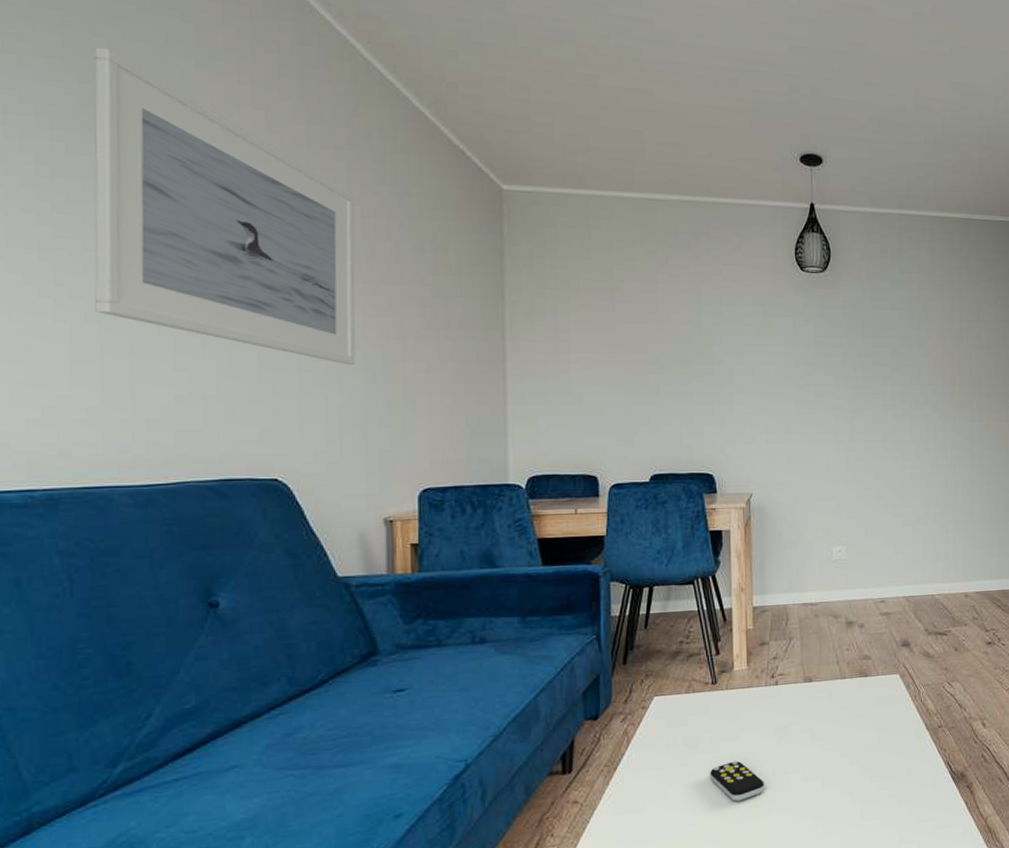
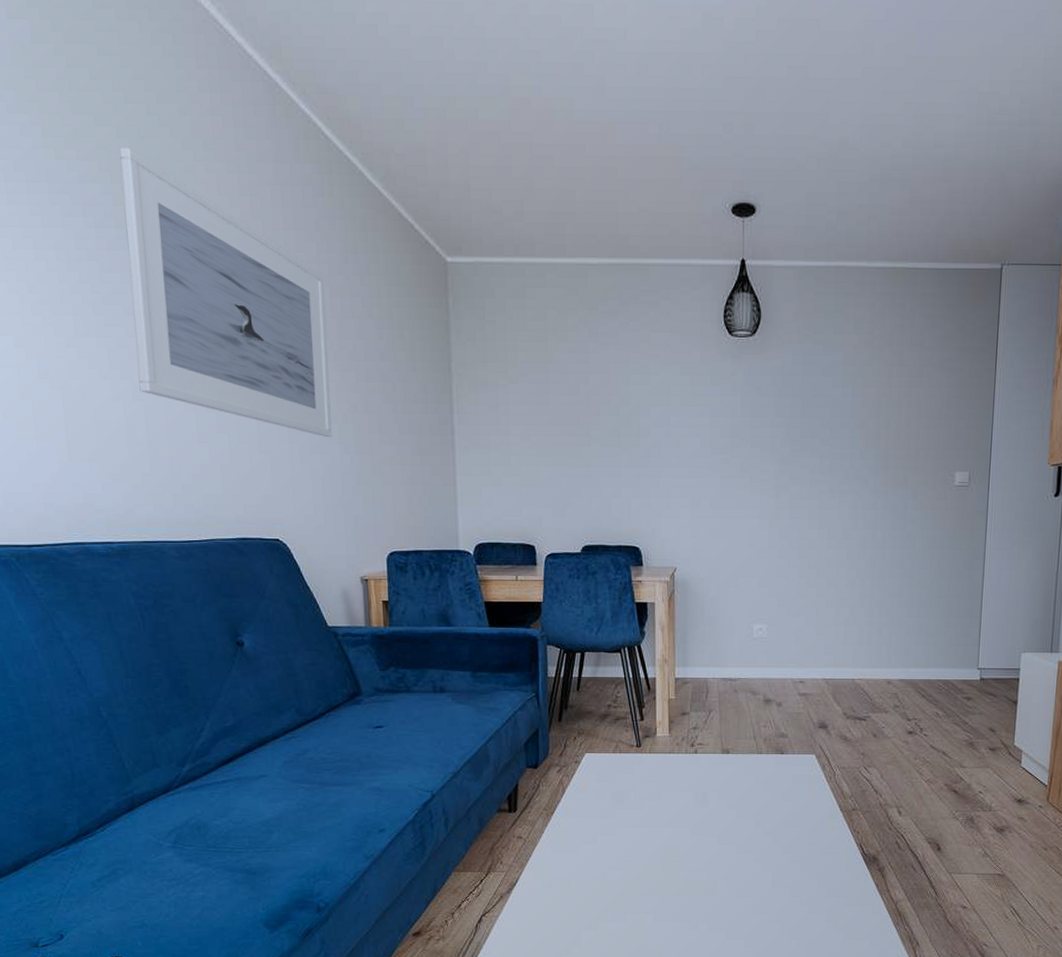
remote control: present [710,760,764,802] -> none [634,818,683,855]

